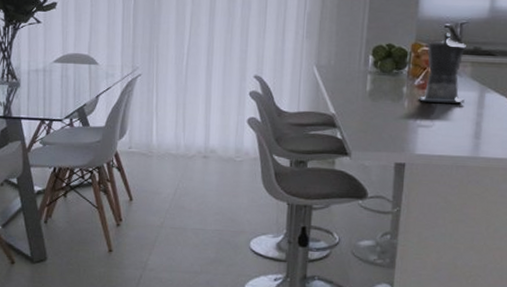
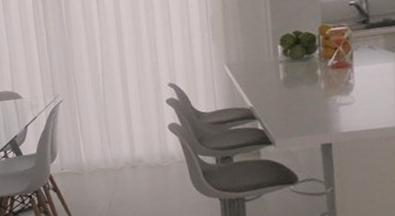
coffee maker: present [418,33,467,104] -> none [334,10,383,81]

